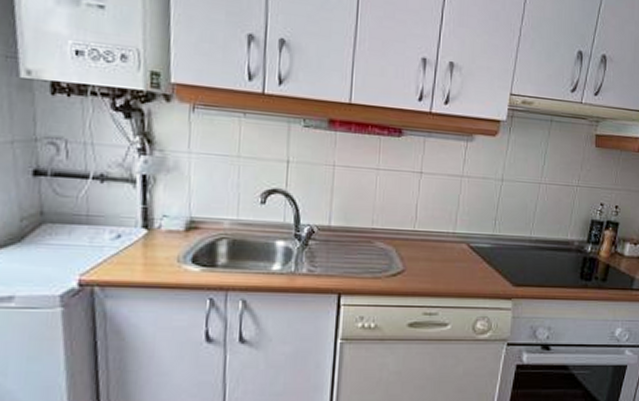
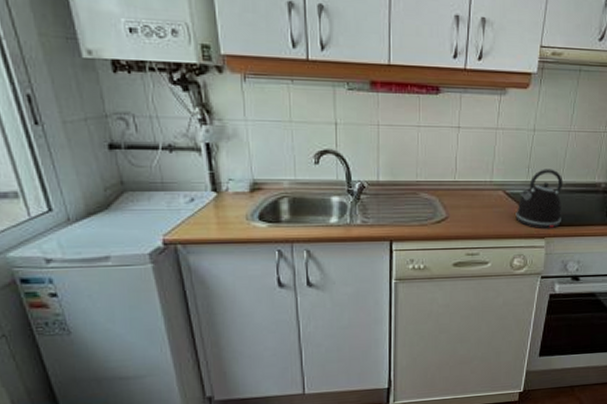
kettle: none [480,222,533,290] -> present [515,169,563,230]

